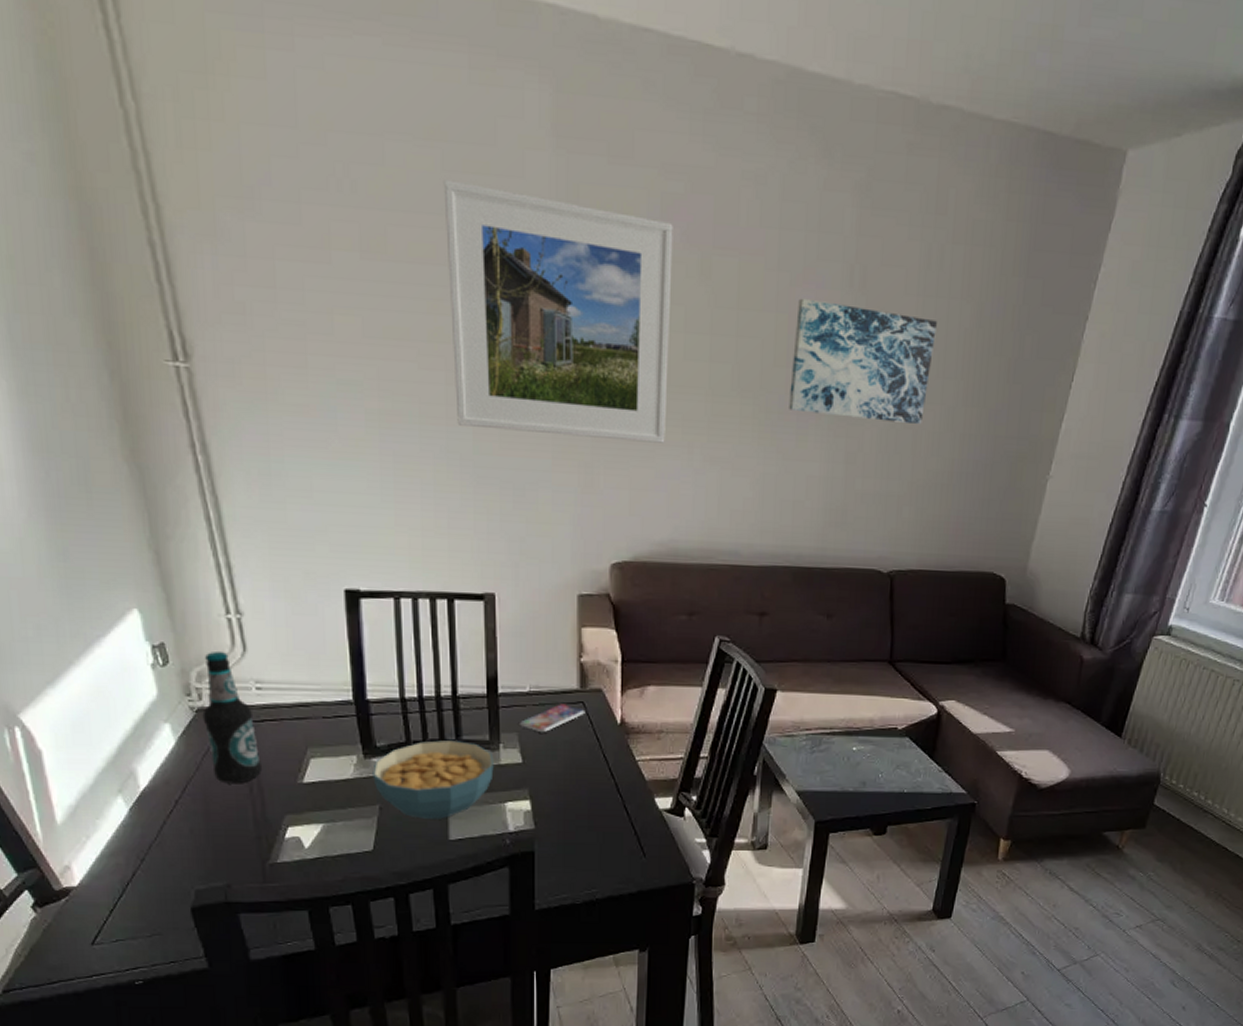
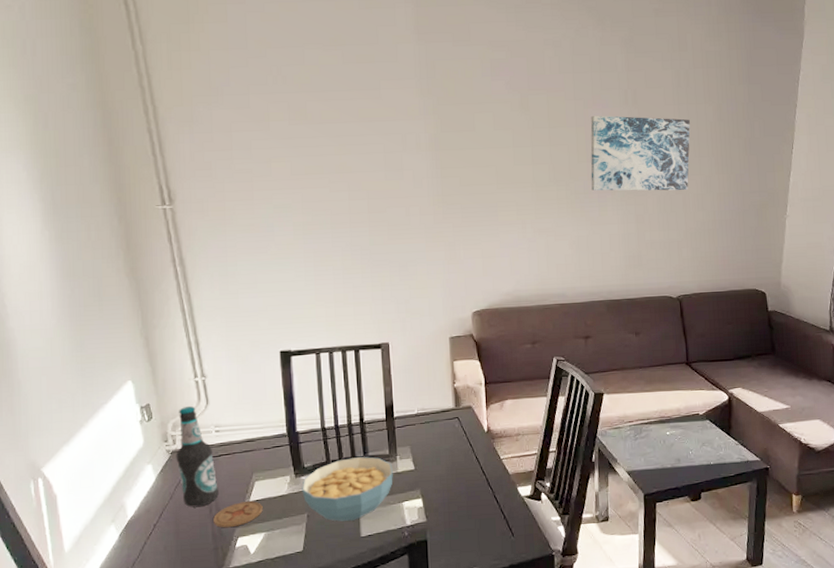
coaster: none [255,783,321,814] -> present [213,501,263,528]
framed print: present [443,179,673,443] -> none [344,68,505,227]
smartphone: present [520,704,585,733] -> none [411,420,460,445]

